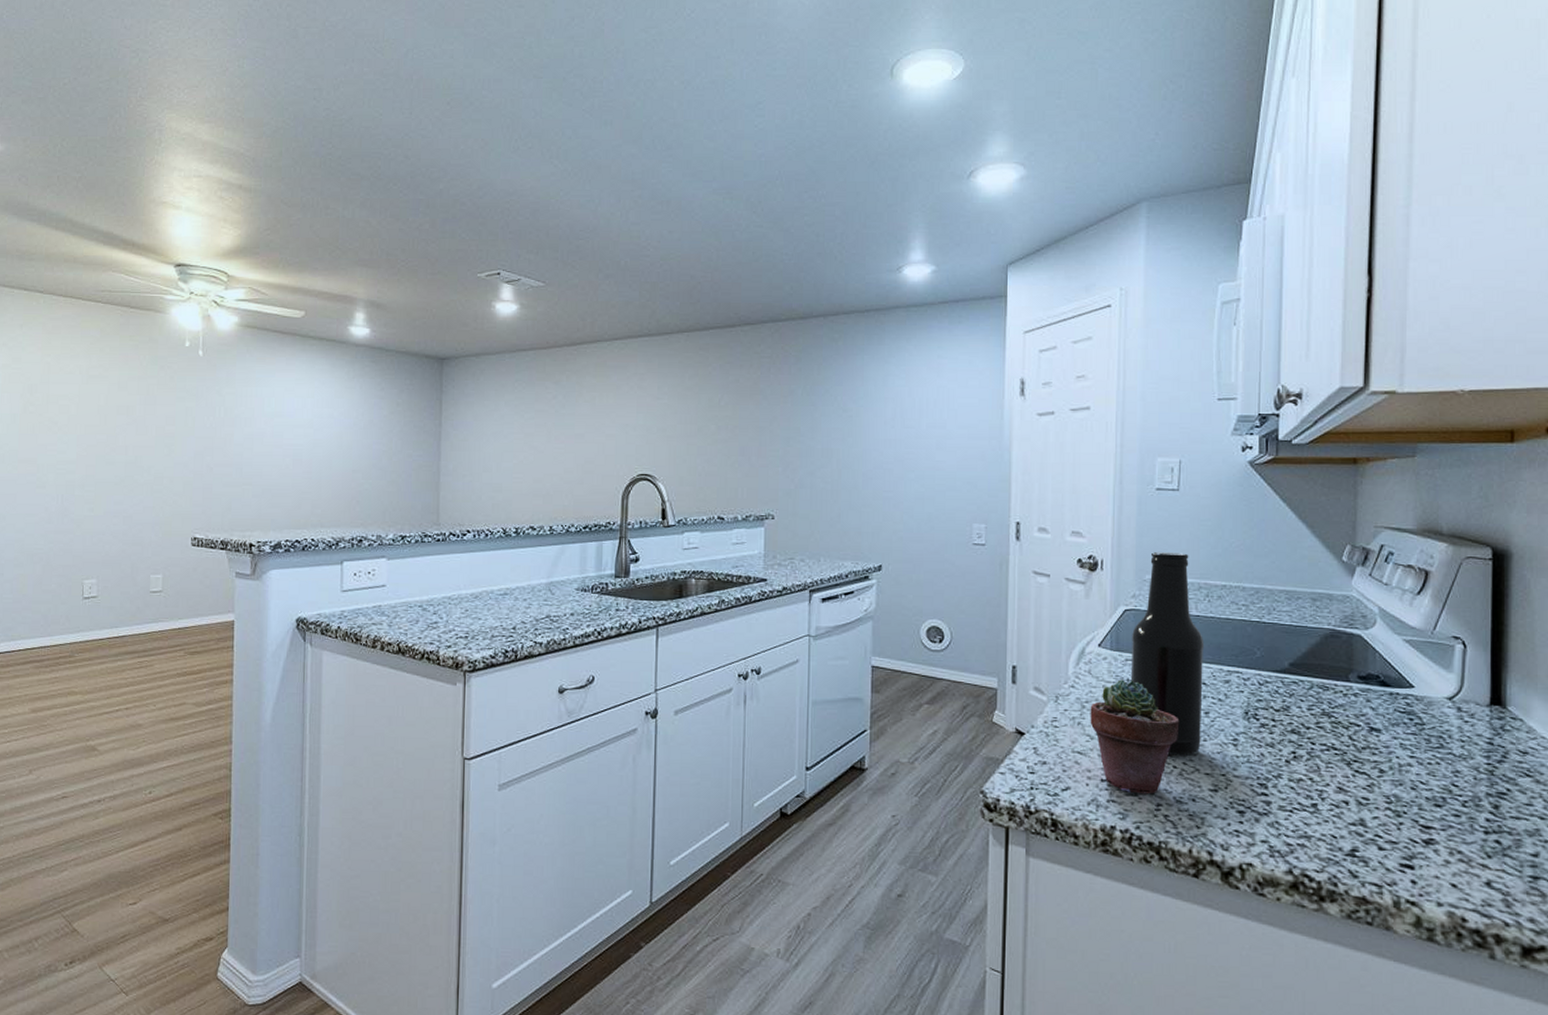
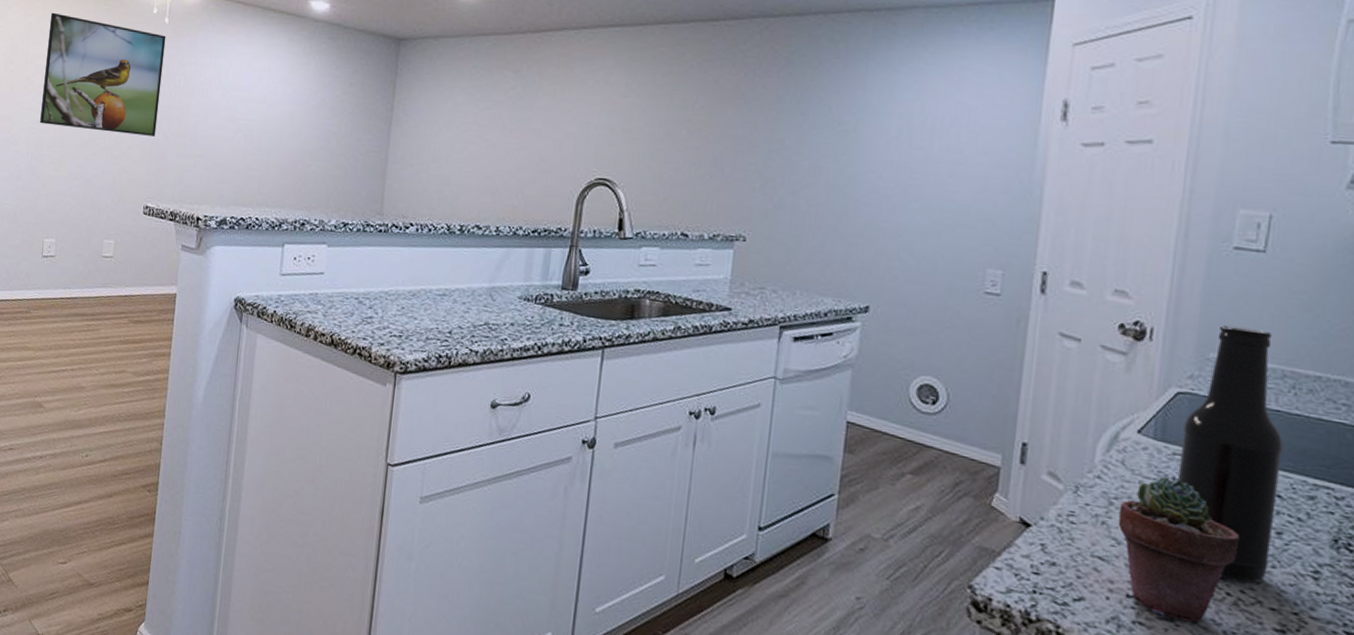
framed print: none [69,351,202,468] -> present [40,12,166,137]

